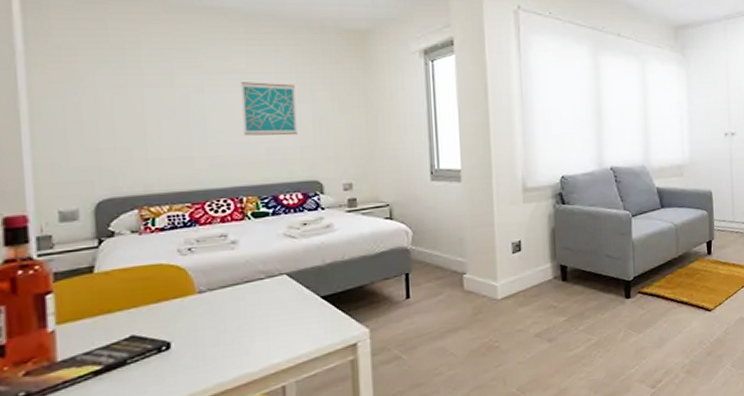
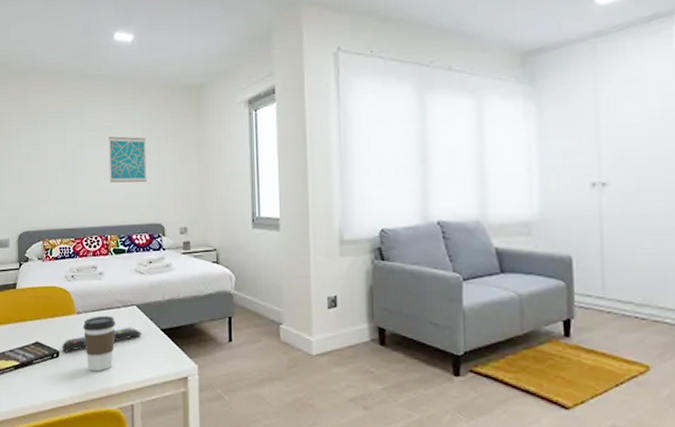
remote control: none [175,299,296,342] -> present [62,327,142,352]
coffee cup: none [207,290,257,359] -> present [82,316,115,372]

